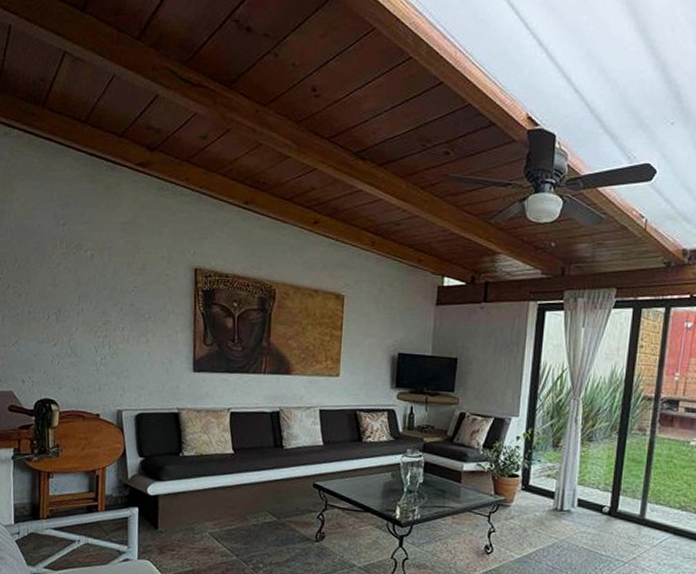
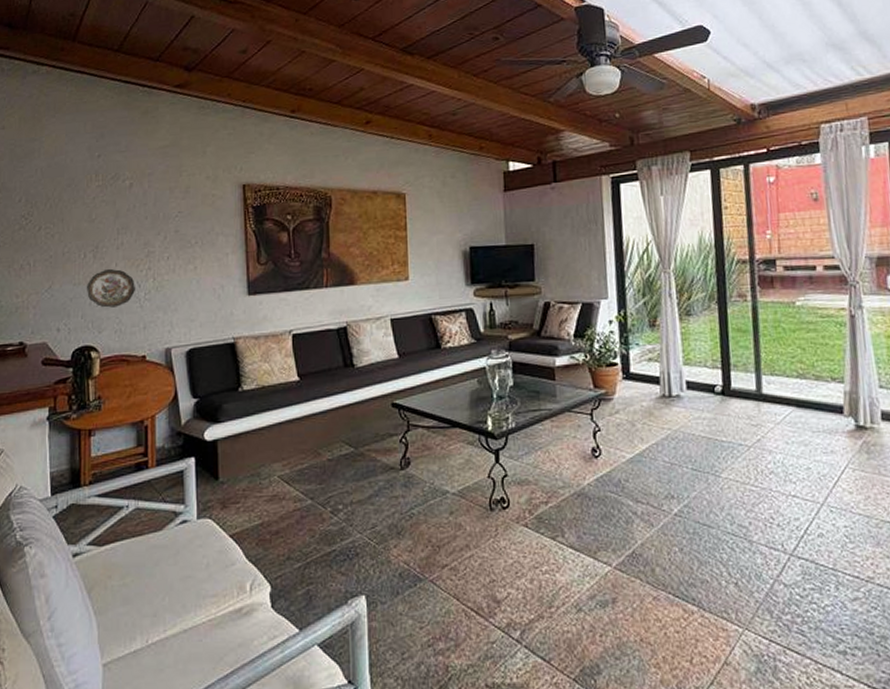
decorative plate: none [48,331,93,368] -> present [86,268,135,308]

